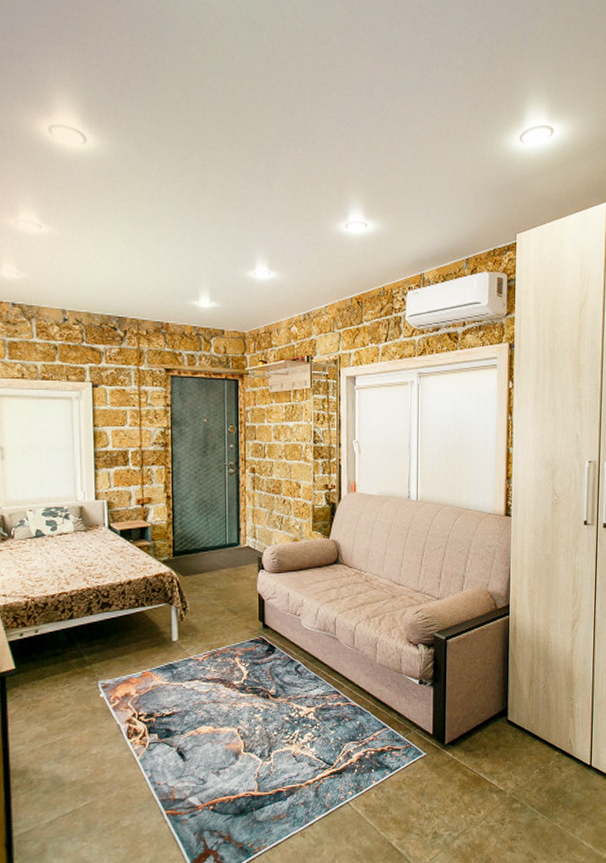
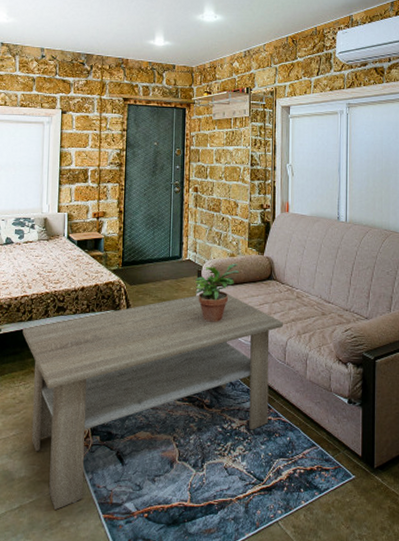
coffee table: none [63,577,351,810] -> present [22,290,283,510]
potted plant: none [256,548,303,611] -> present [195,263,239,322]

